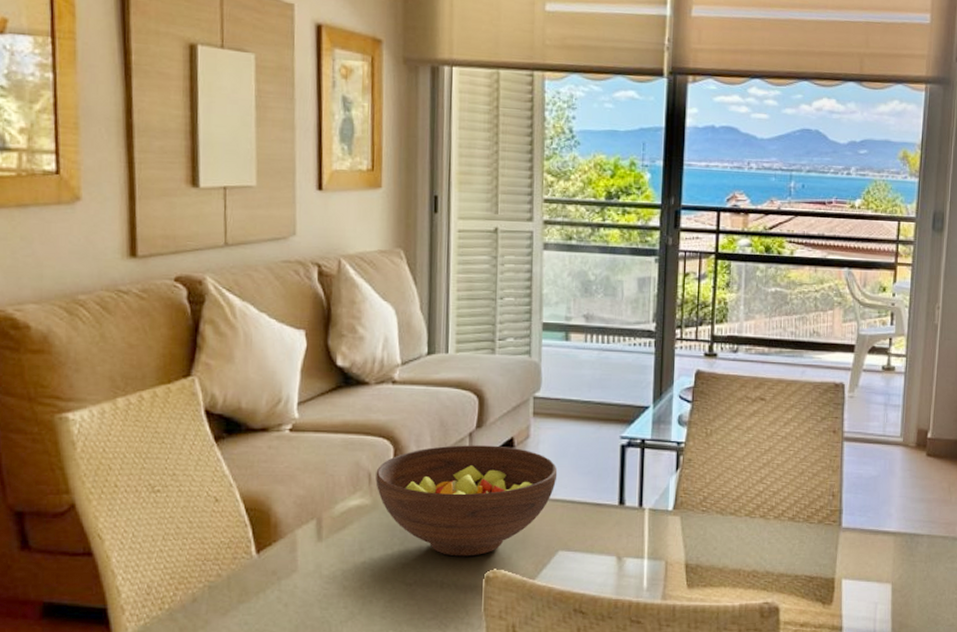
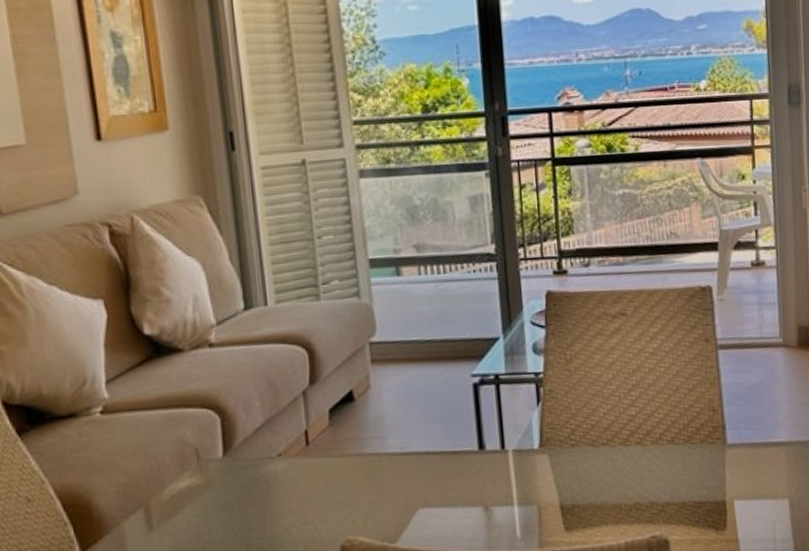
fruit bowl: present [375,445,558,557] -> none [203,401,407,529]

